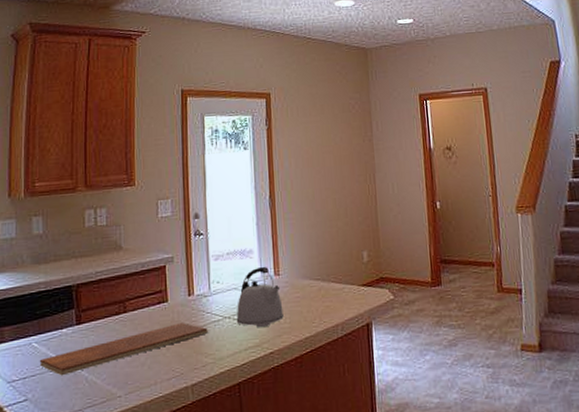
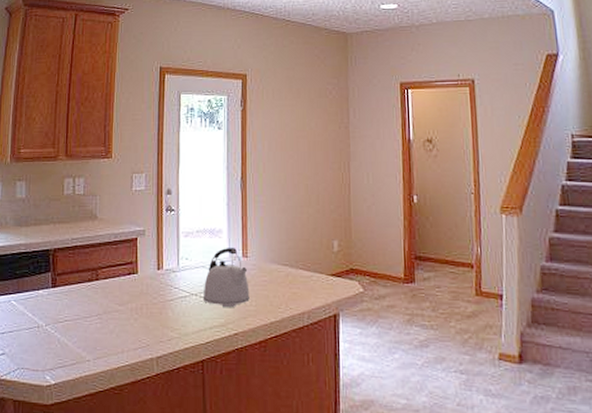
chopping board: present [39,323,209,376] -> none [16,295,176,335]

